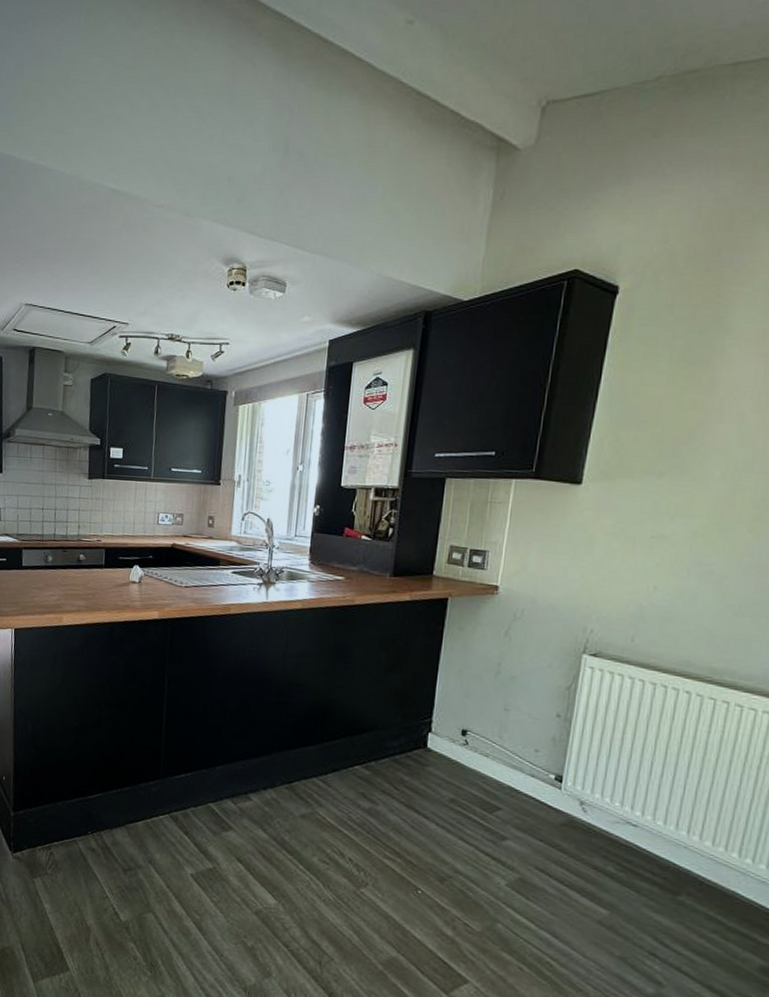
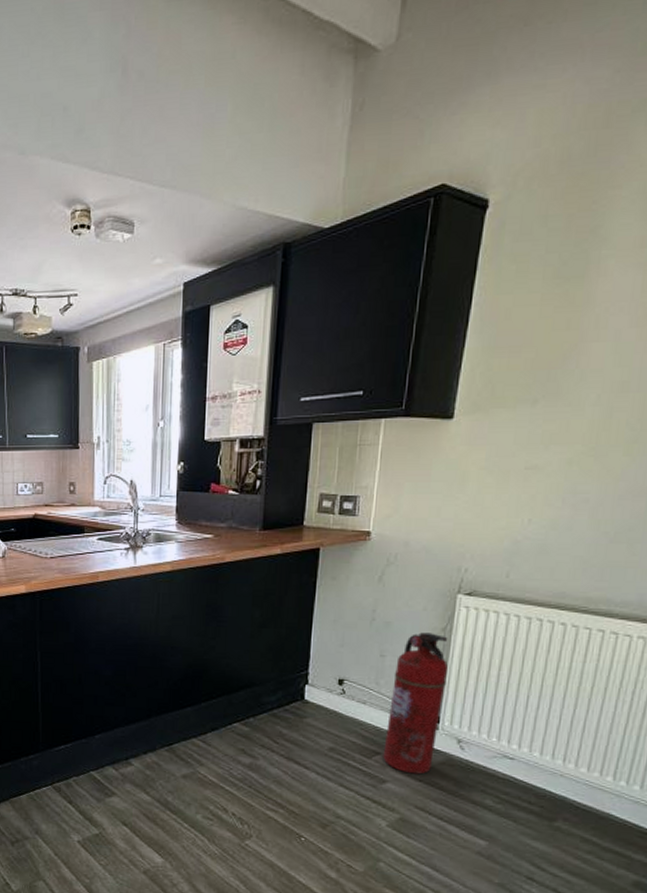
fire extinguisher: none [504,689,573,834] -> present [383,632,448,775]

